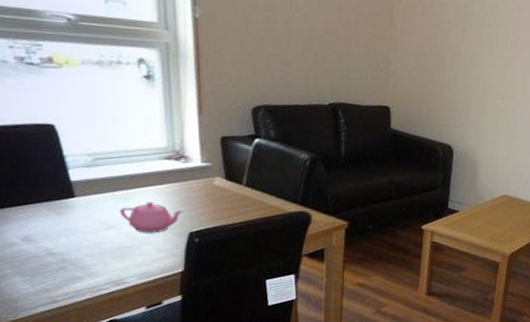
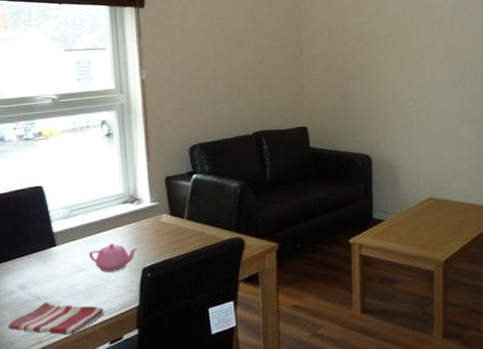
dish towel: none [8,259,139,296] -> present [8,303,104,334]

